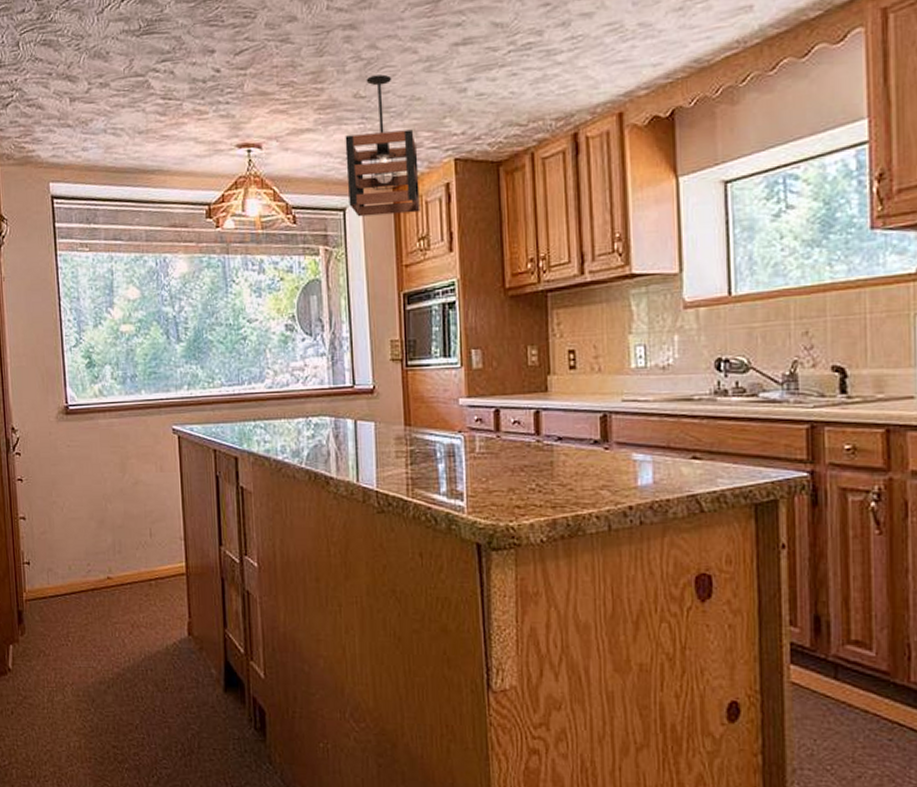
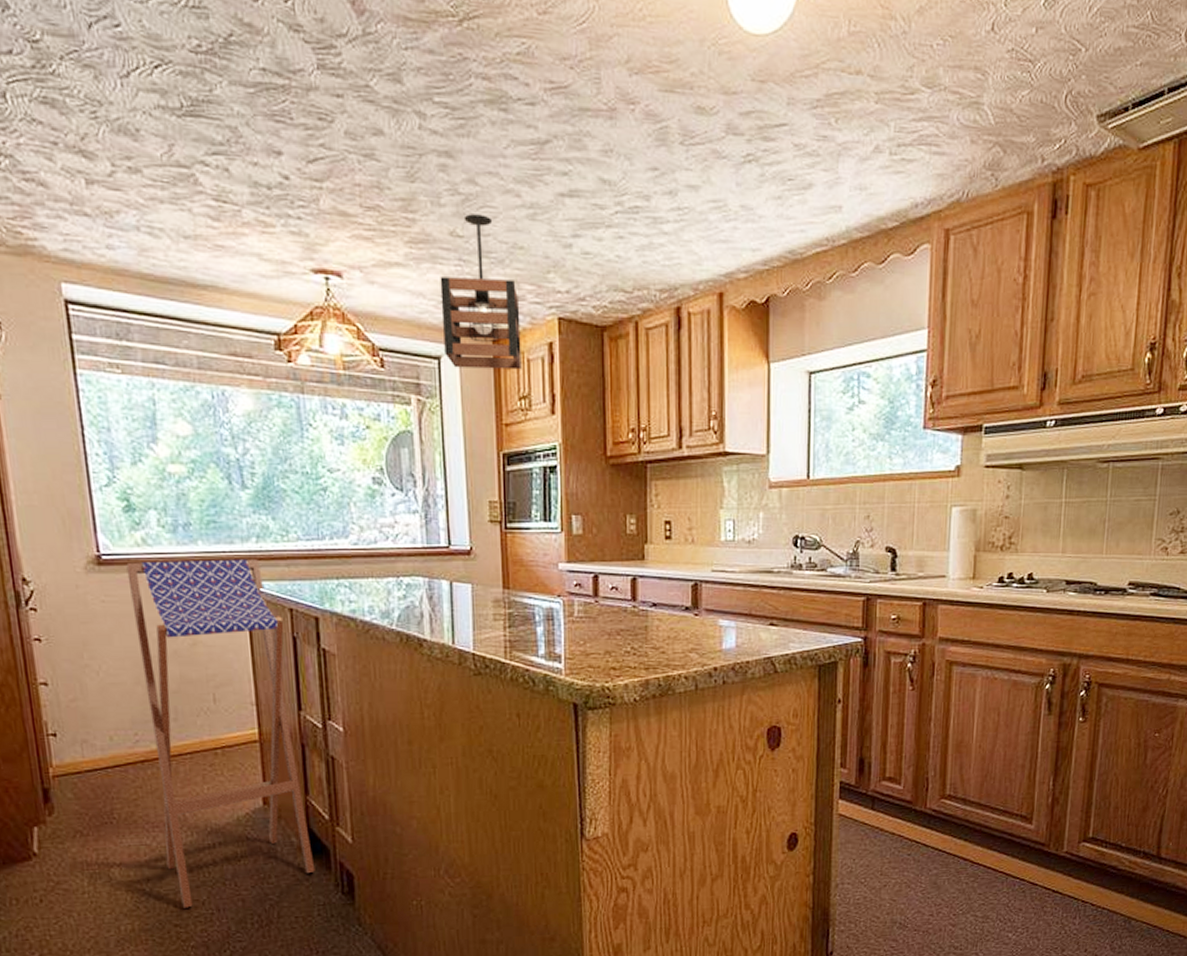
stool: none [87,405,231,731] -> present [126,559,315,908]

